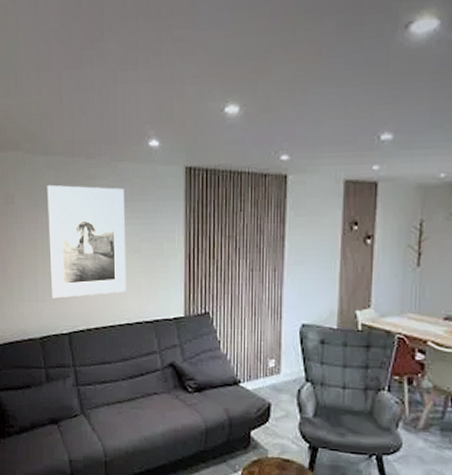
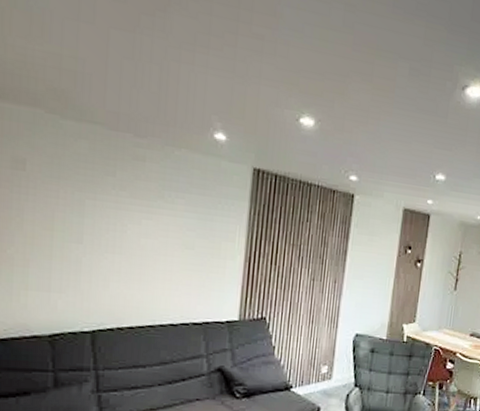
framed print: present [47,184,127,299] -> none [70,156,180,291]

